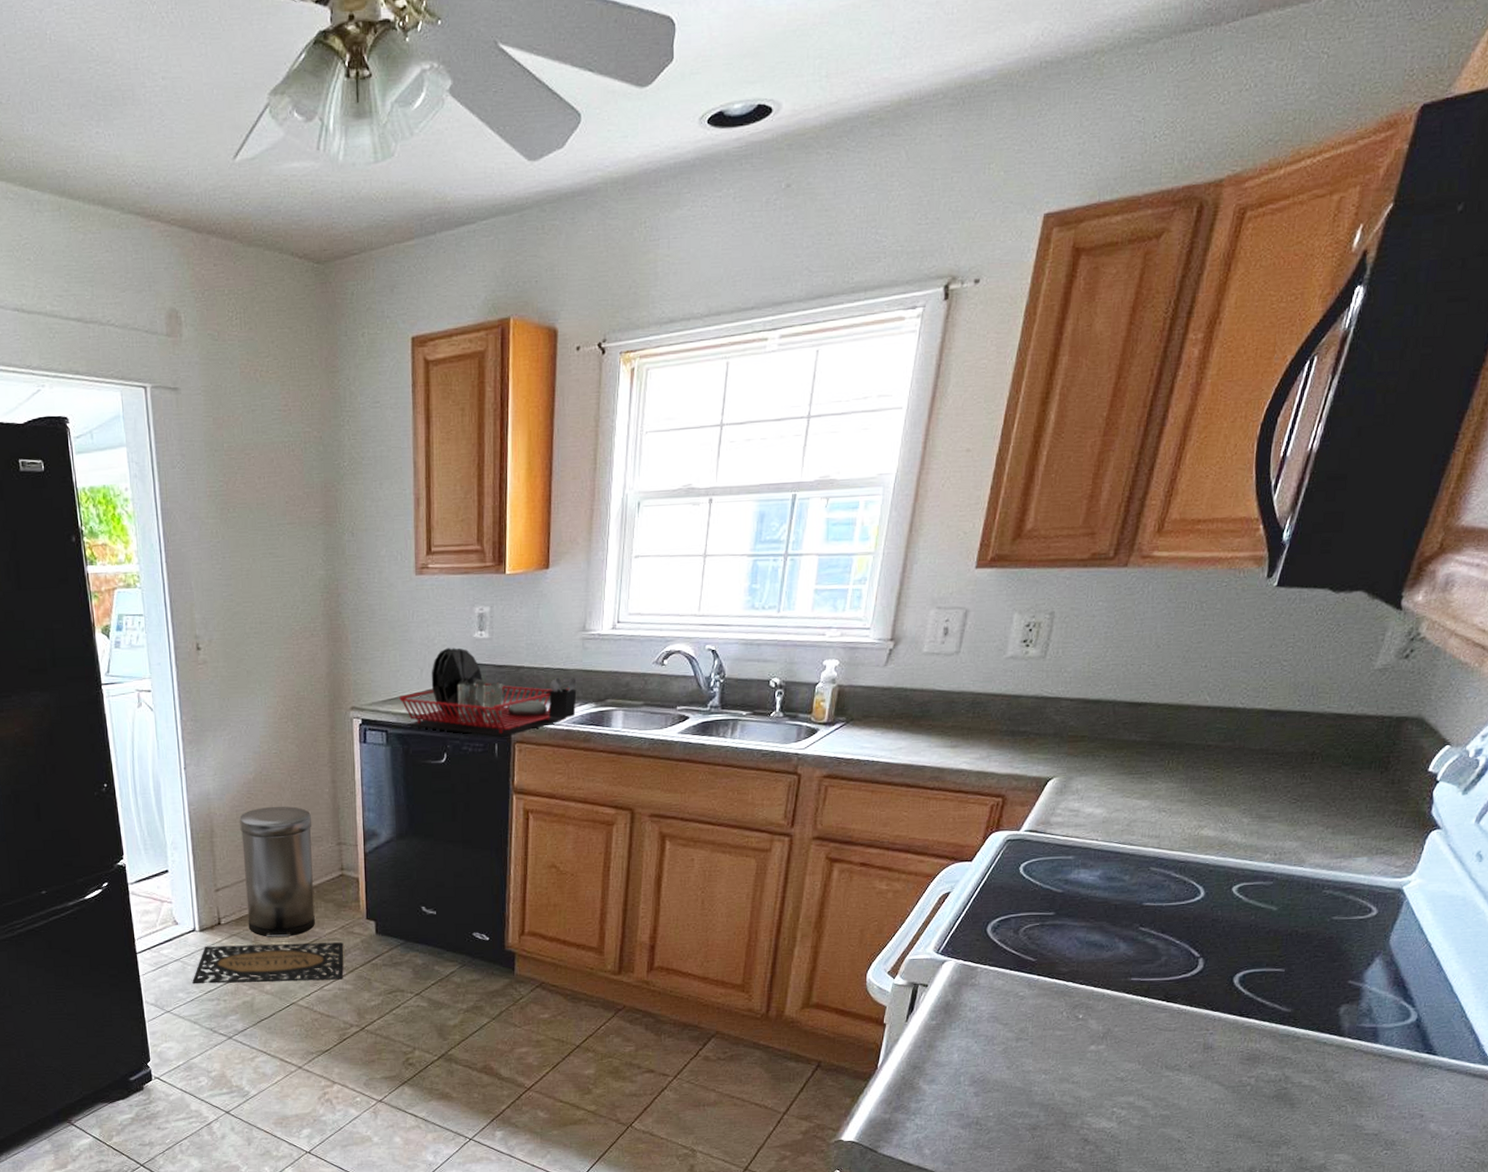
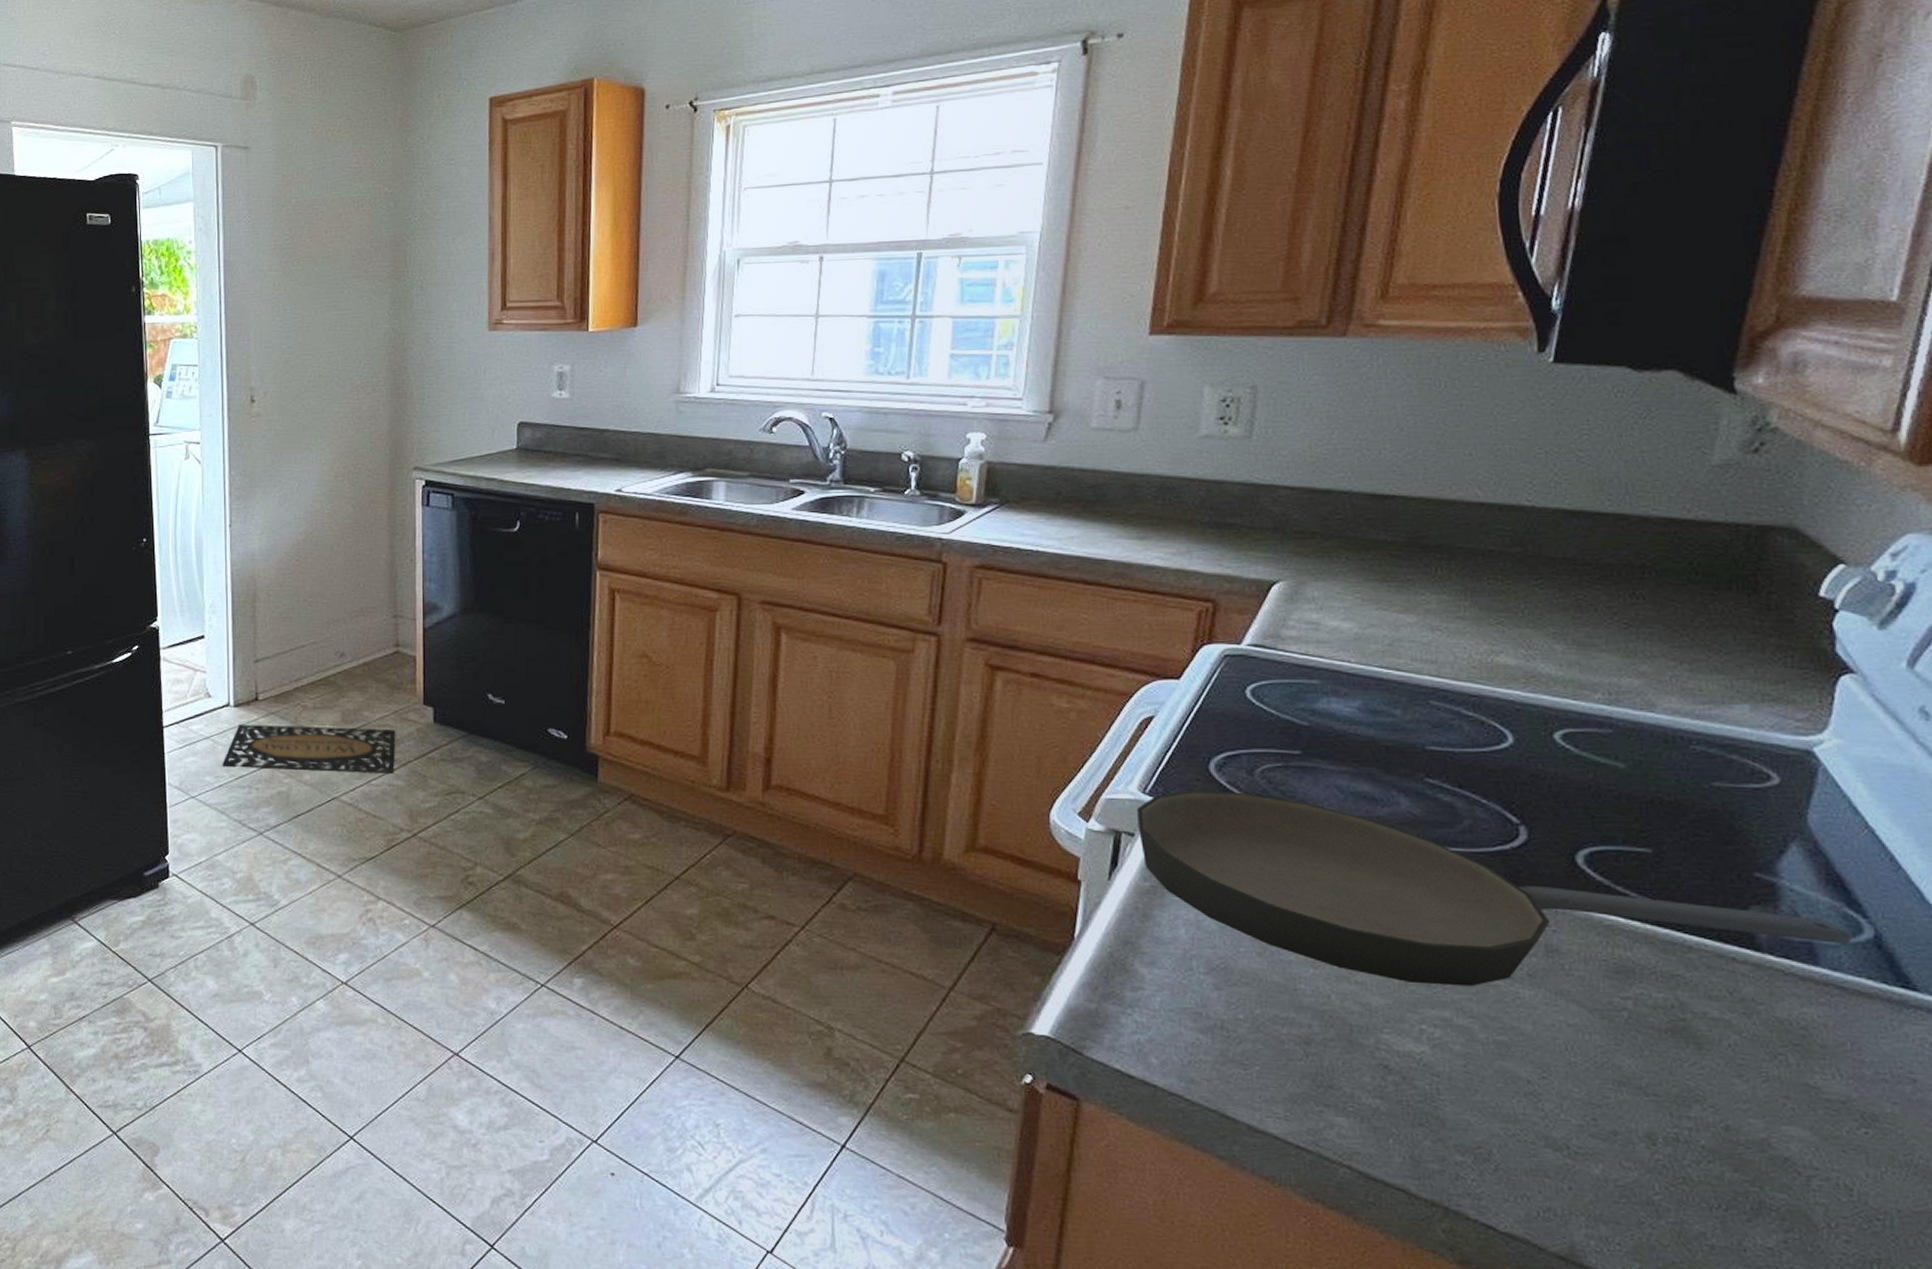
pedal bin: present [240,806,315,938] -> none [286,572,365,720]
dish rack: present [399,648,577,738] -> none [468,407,671,507]
frying pan: none [931,947,1404,1080] -> present [1137,790,1854,987]

